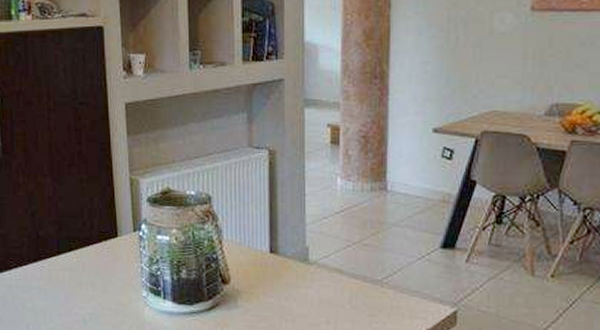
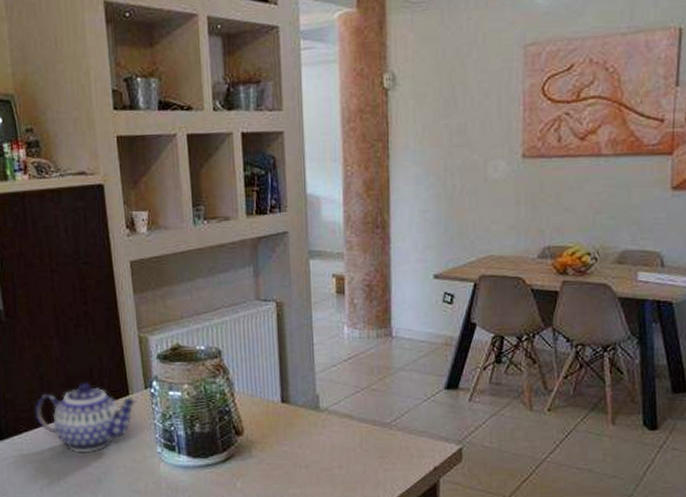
teapot: none [26,222,126,292] -> present [35,383,138,452]

